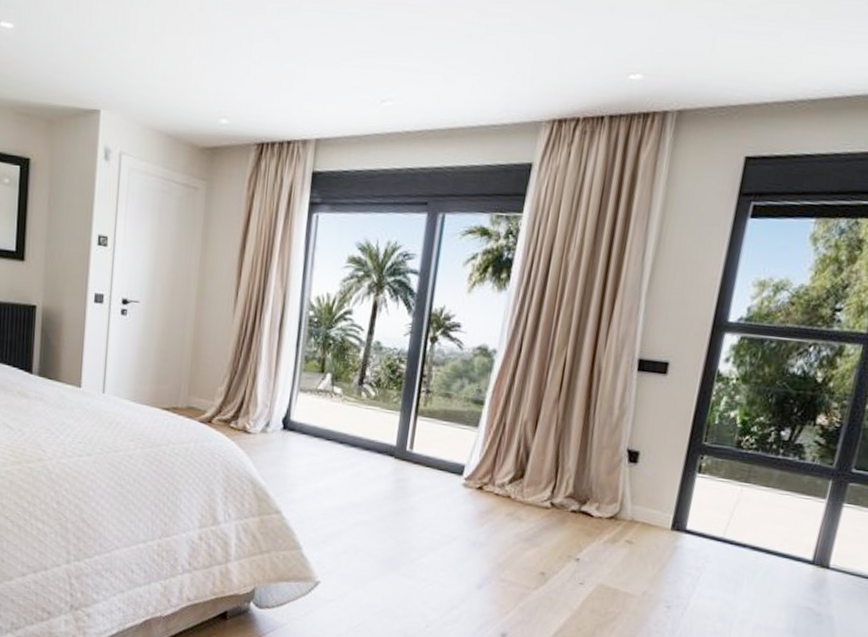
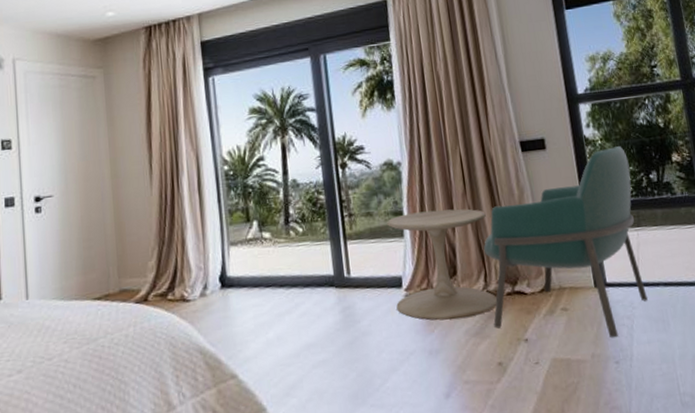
side table: none [451,404,575,523] -> present [386,209,498,320]
armchair: none [547,390,763,583] -> present [483,146,648,337]

